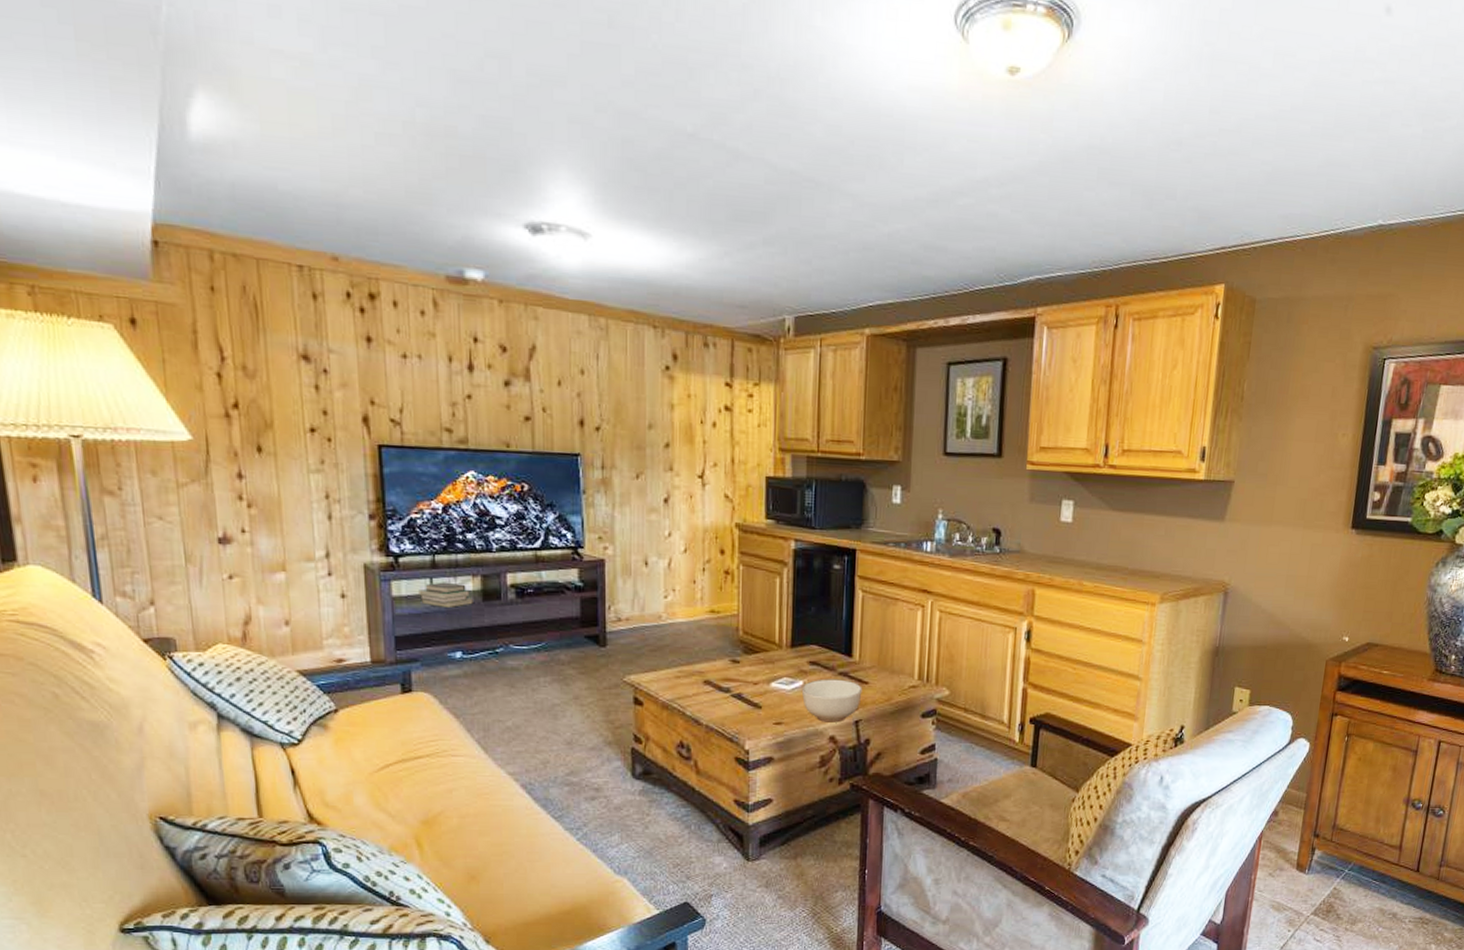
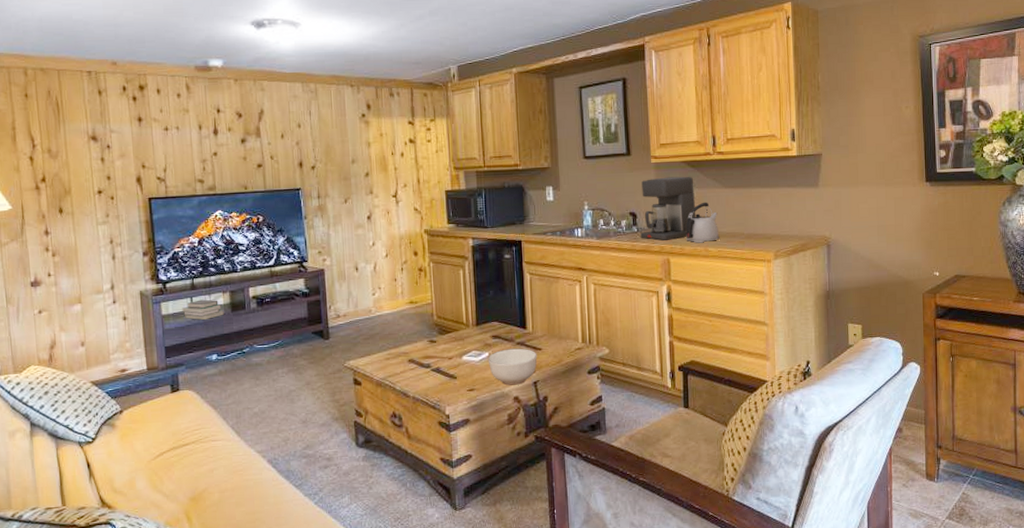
coffee maker: none [1002,489,1076,567] -> present [640,176,695,241]
kettle: none [1057,525,1100,575] -> present [685,202,720,243]

